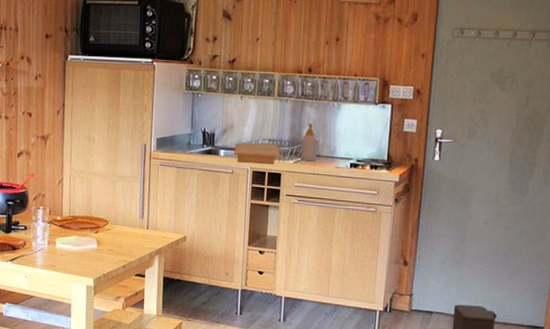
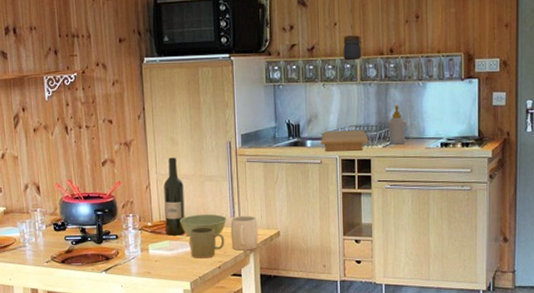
wine bottle: none [74,154,96,232] -> present [164,157,186,236]
bowl: none [89,212,135,234] -> present [179,214,227,236]
mug: none [96,225,132,257] -> present [189,227,225,259]
mug: none [137,217,165,253] -> present [230,215,258,251]
jar: none [263,51,283,76] -> present [343,34,363,61]

